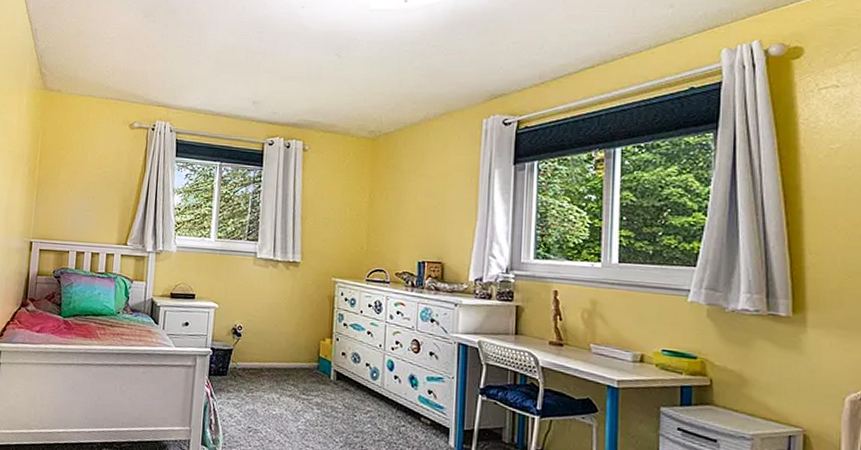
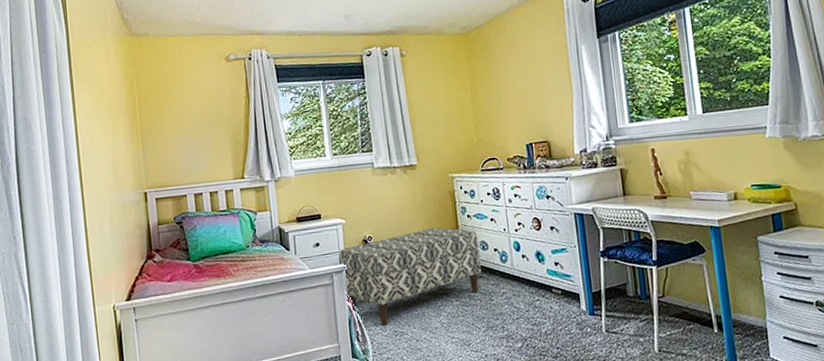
bench: none [205,329,351,419] -> present [339,227,482,326]

